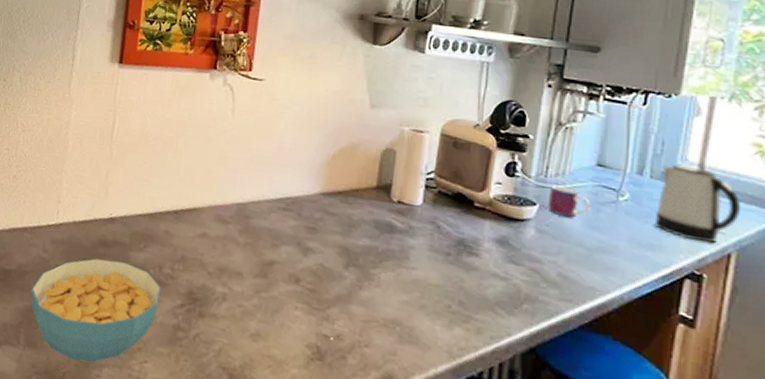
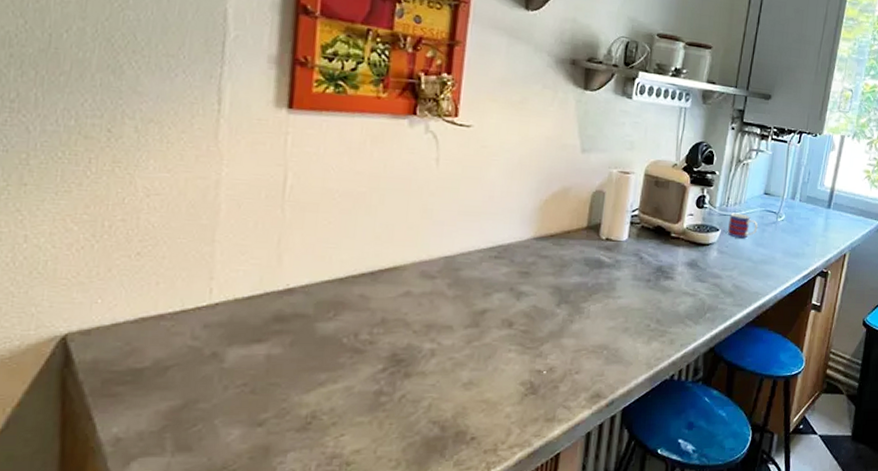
cereal bowl: present [30,258,161,363] -> none [177,335,358,454]
kettle: present [654,164,740,243] -> none [800,189,854,248]

